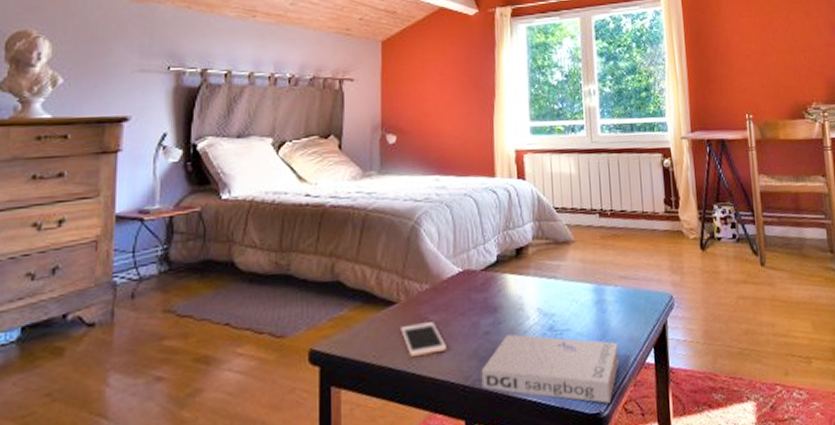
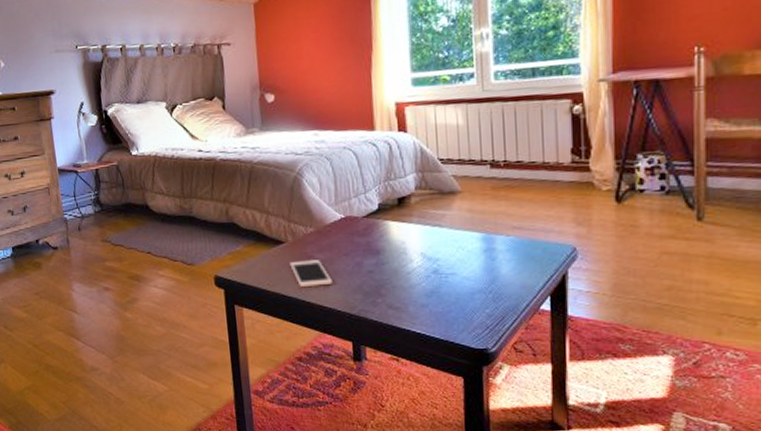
book: present [481,334,620,404] -> none [365,274,510,341]

